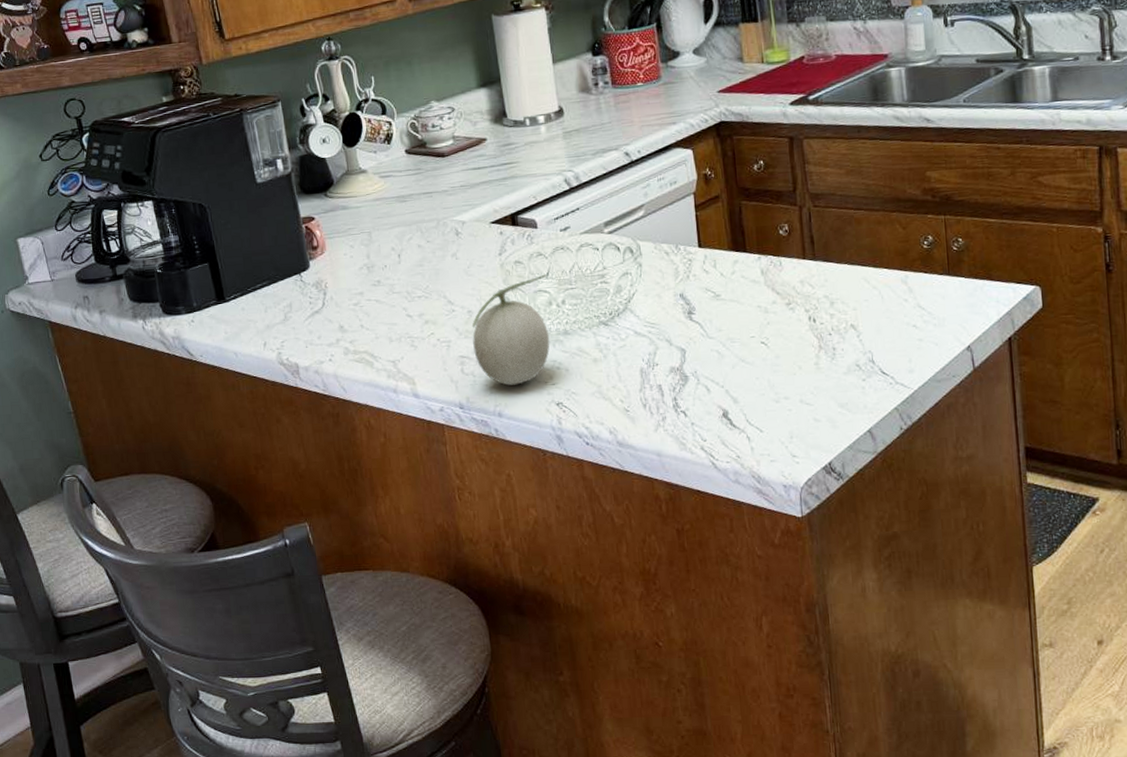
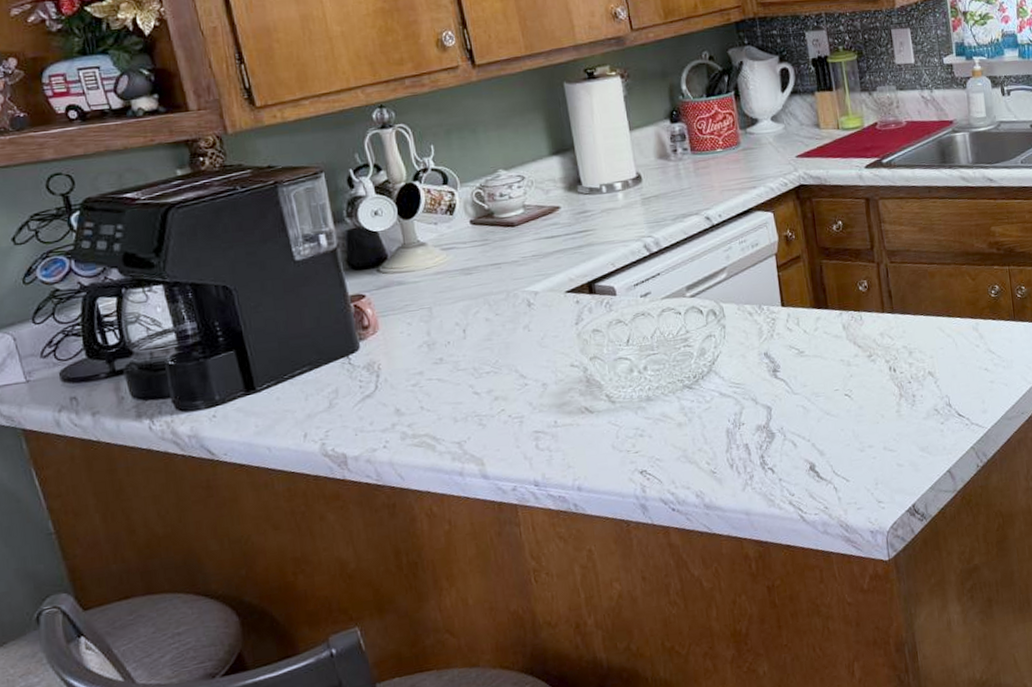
fruit: present [471,274,550,386] -> none [546,341,632,458]

